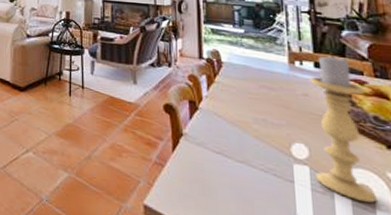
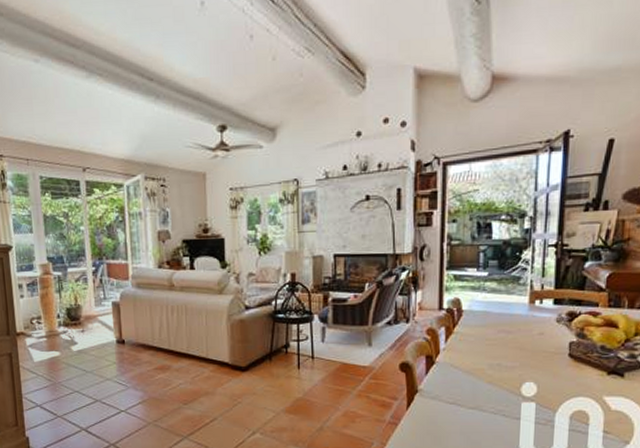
candle holder: present [310,55,377,203] -> none [540,289,596,427]

